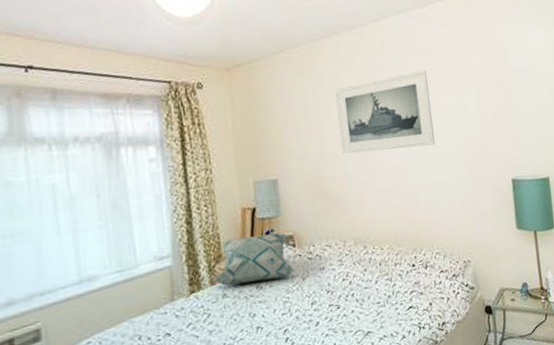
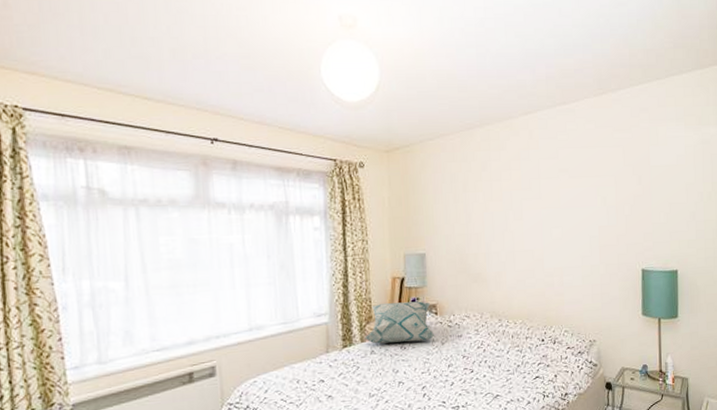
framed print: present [335,70,435,154] -> none [483,162,572,236]

